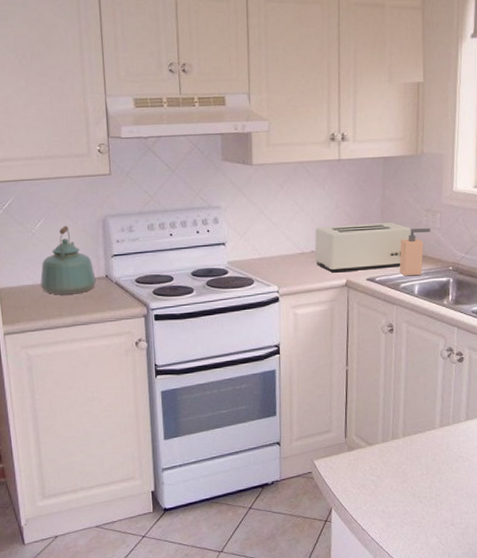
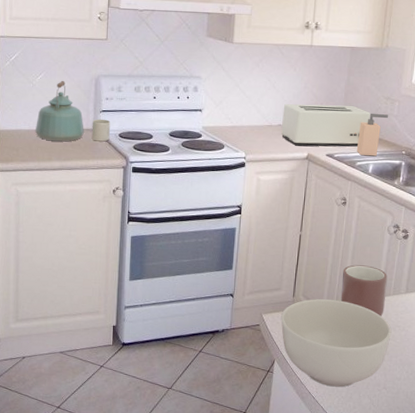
mug: none [104,264,126,290] -> present [91,119,110,142]
bowl: none [334,436,455,530] -> present [281,299,392,387]
mug: none [396,395,446,449] -> present [340,265,388,316]

